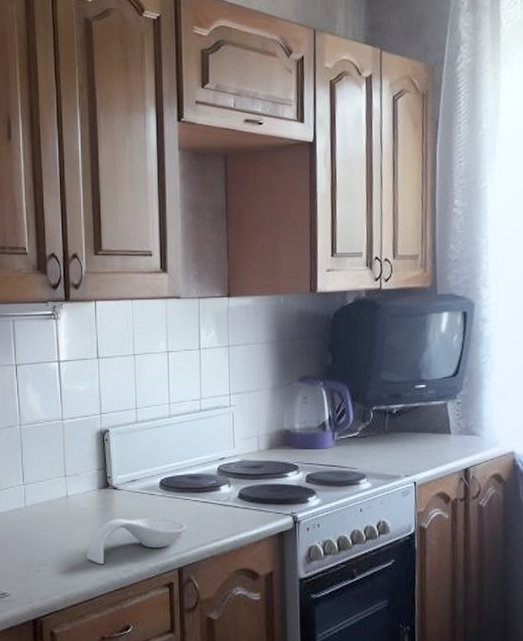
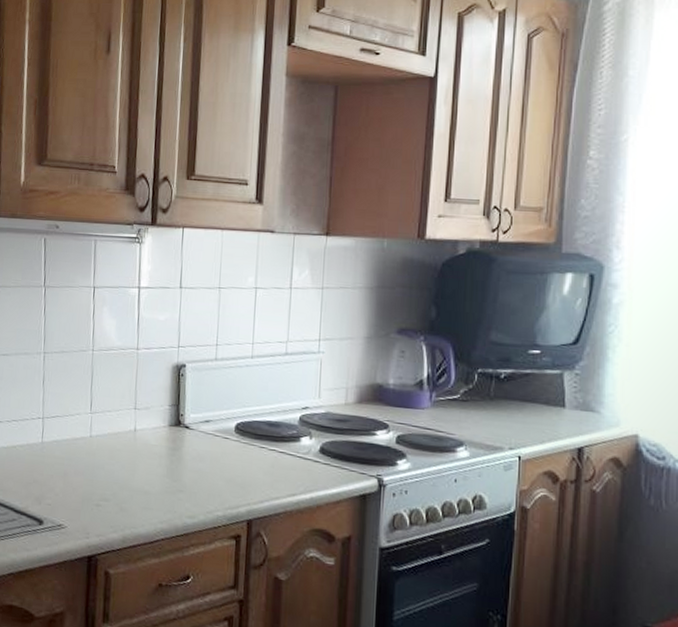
spoon rest: present [87,518,186,565] -> none [150,459,260,507]

